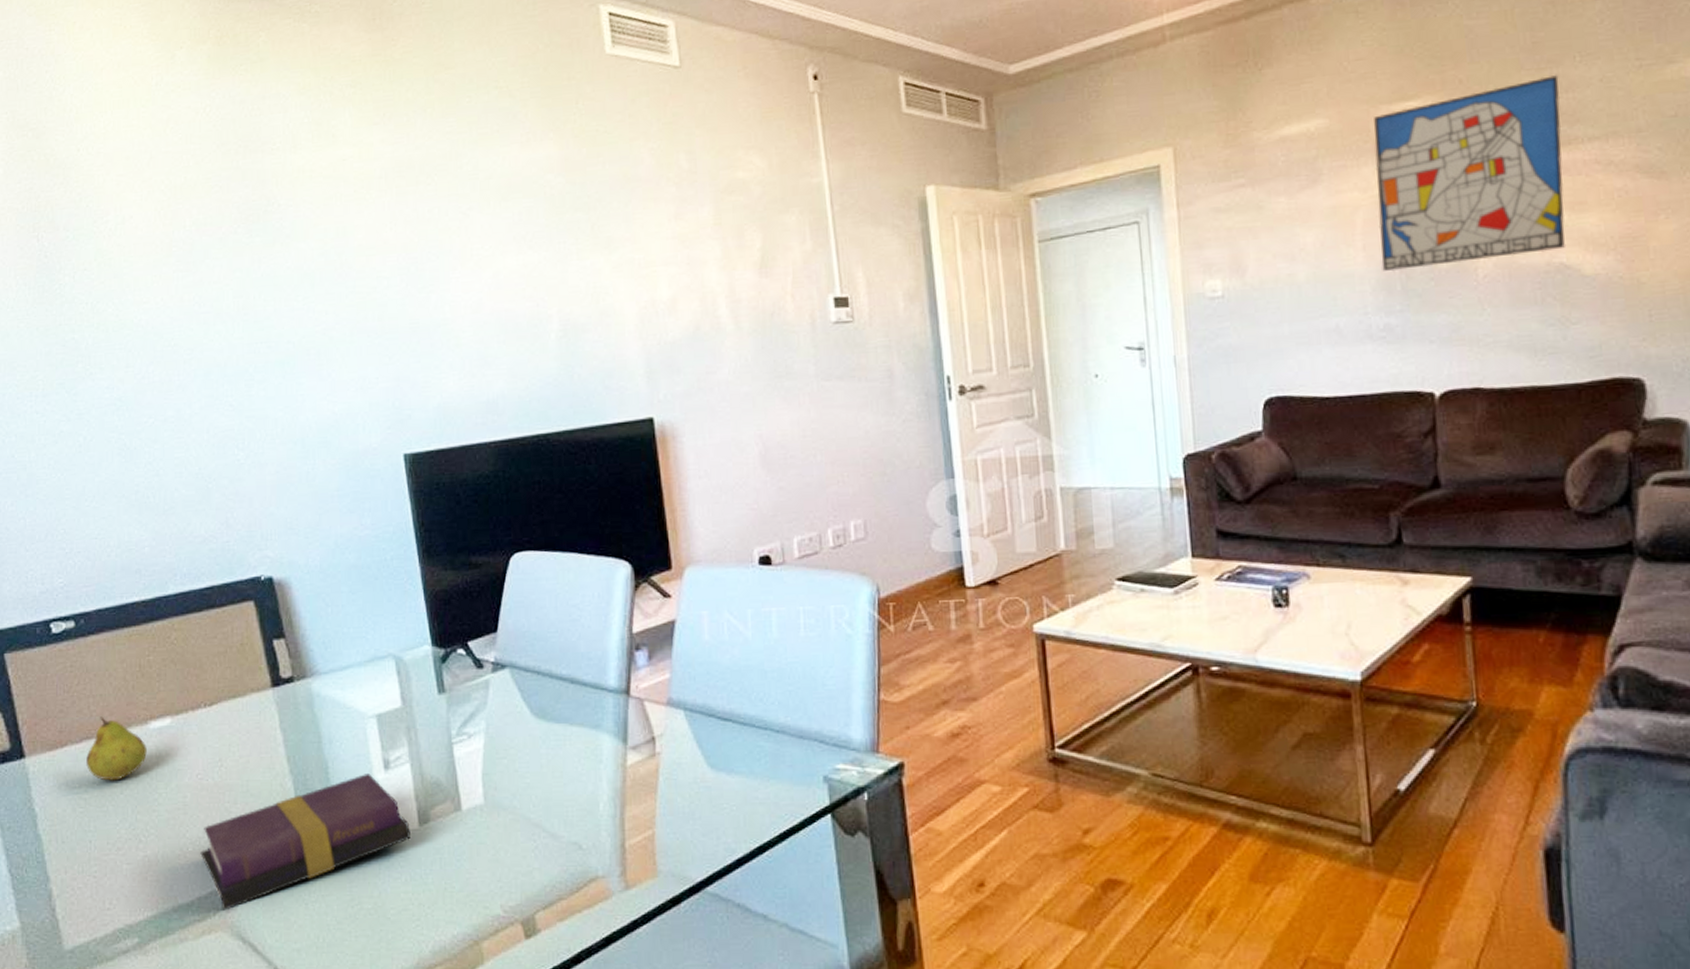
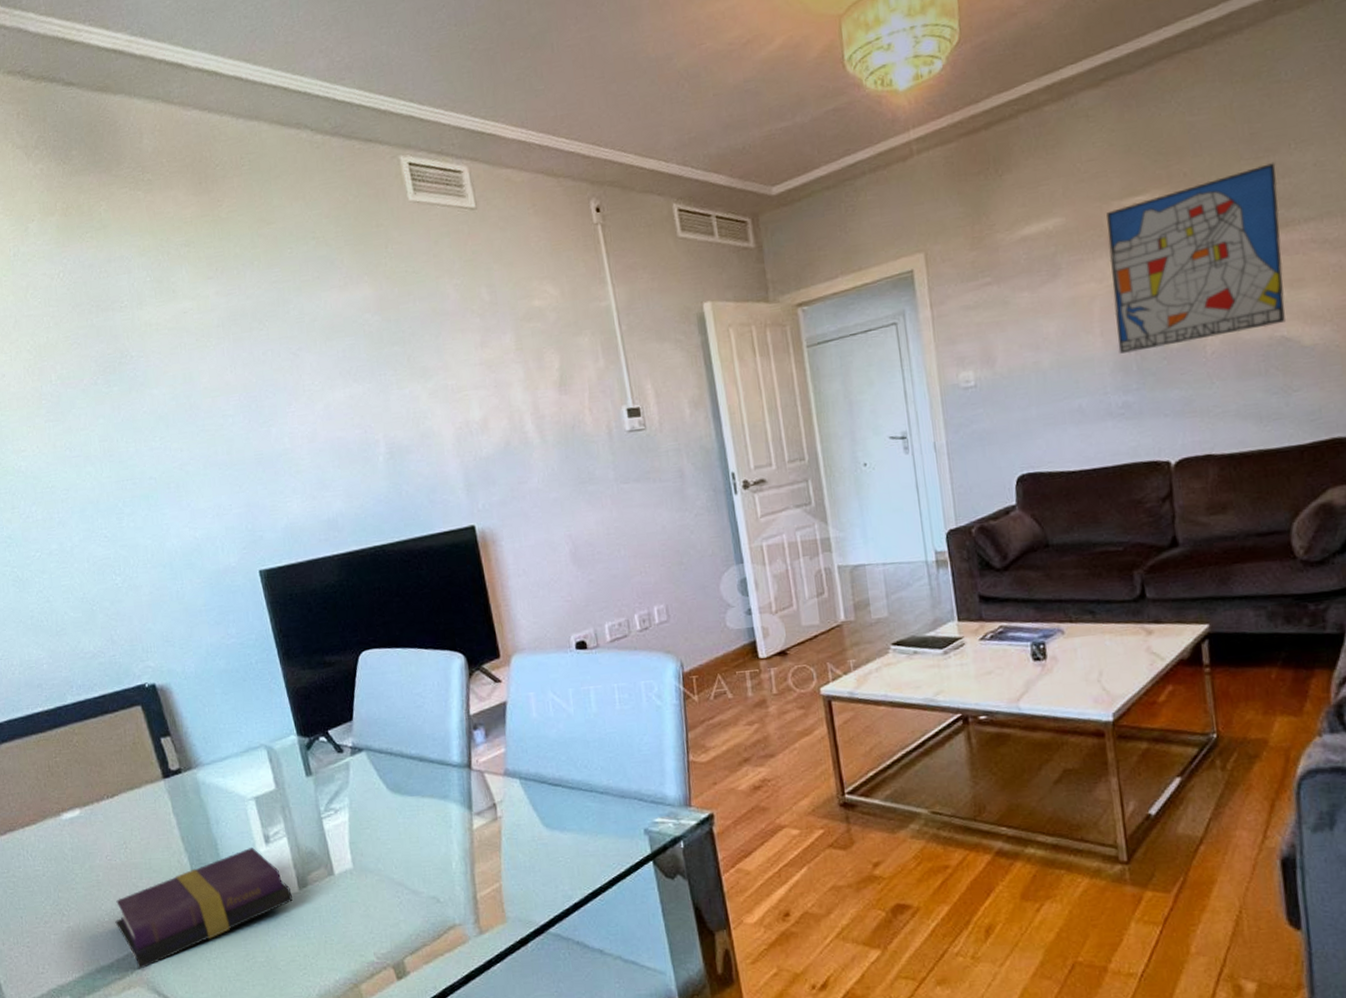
fruit: present [86,716,147,781] -> none [11,811,62,866]

